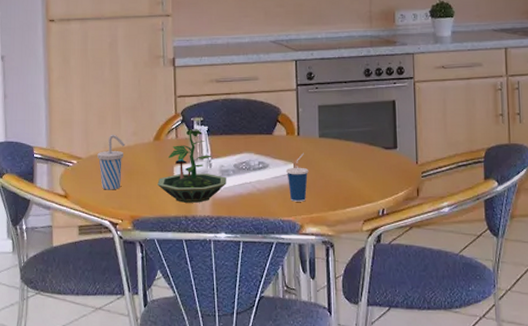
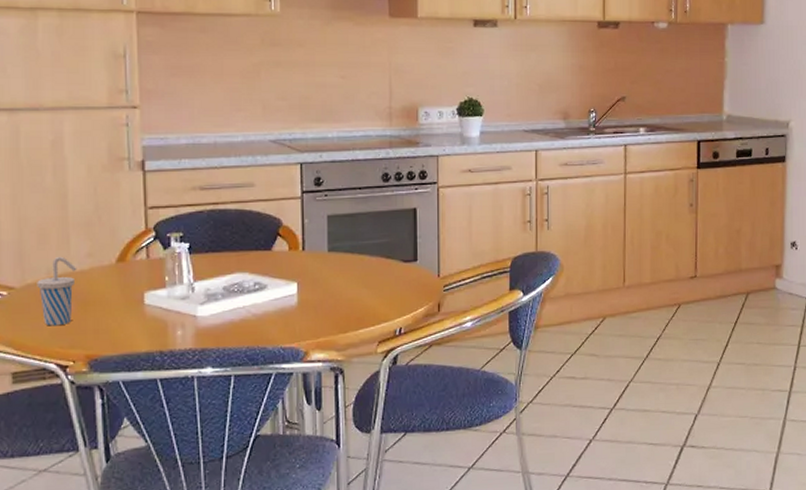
terrarium: present [157,129,226,203] -> none [122,247,213,335]
cup: present [285,153,309,202] -> none [287,270,316,326]

